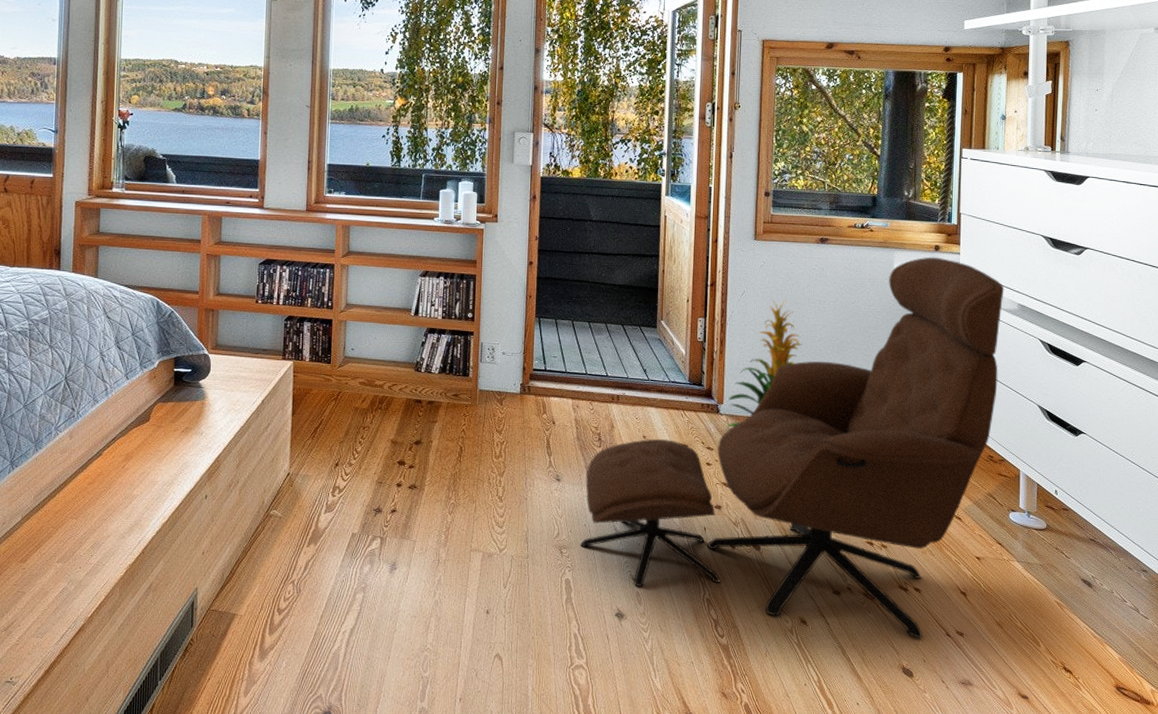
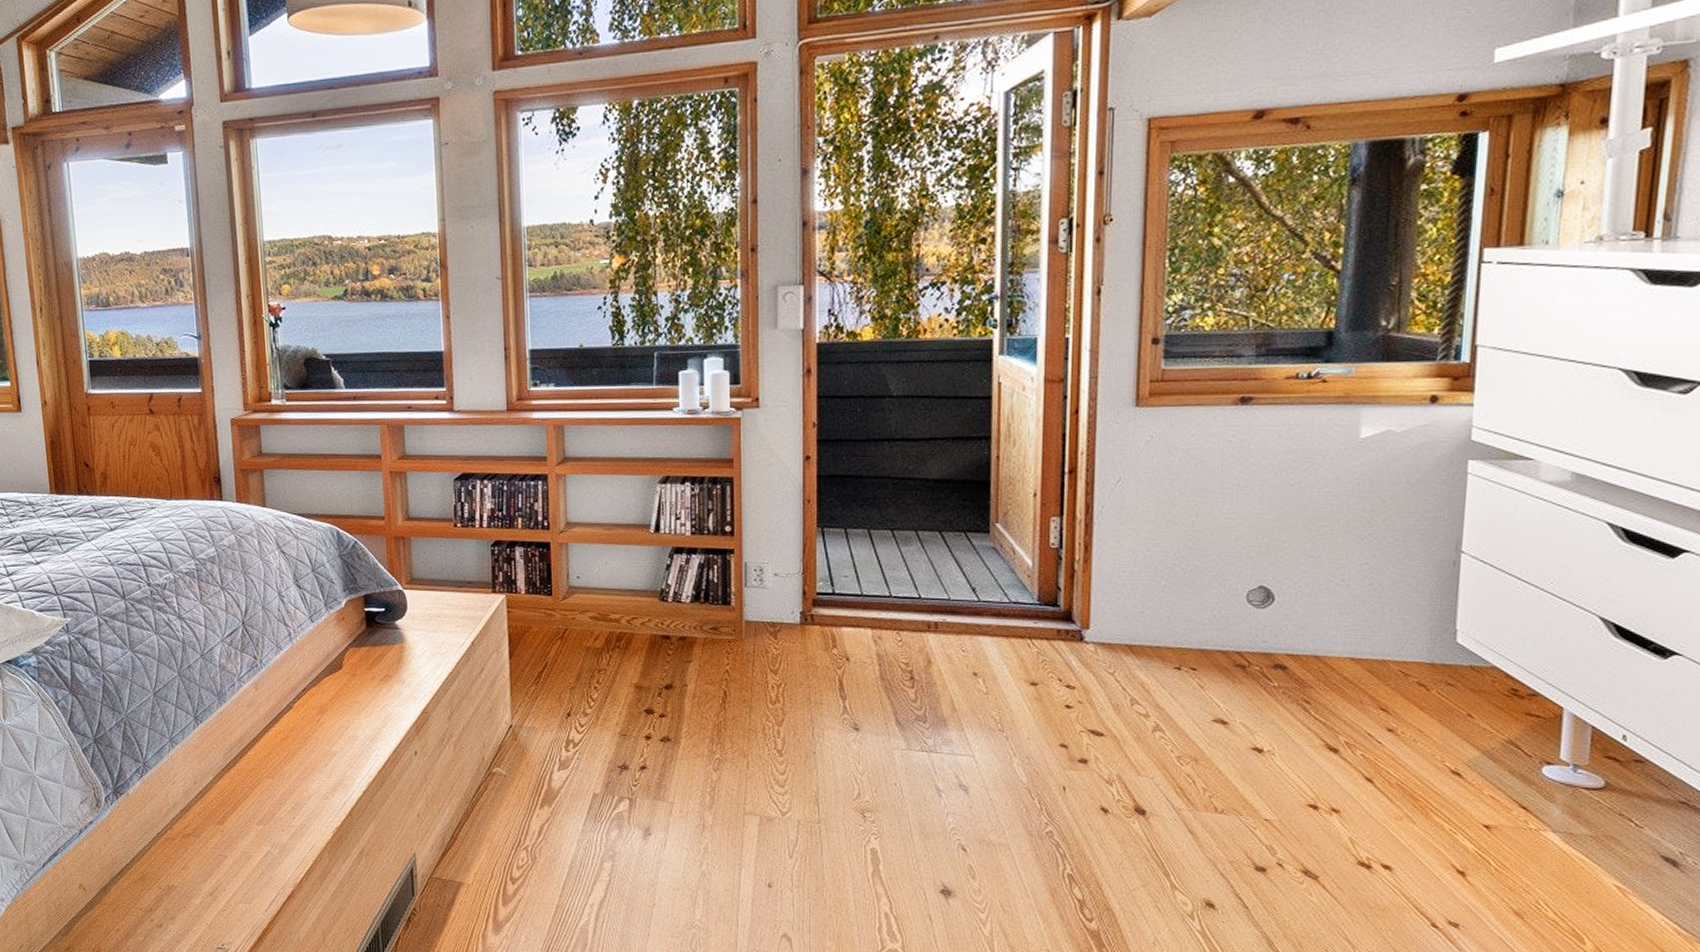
lounge chair: present [580,256,1005,638] -> none [889,412,1549,929]
indoor plant: present [726,300,802,427] -> none [1094,486,1211,658]

